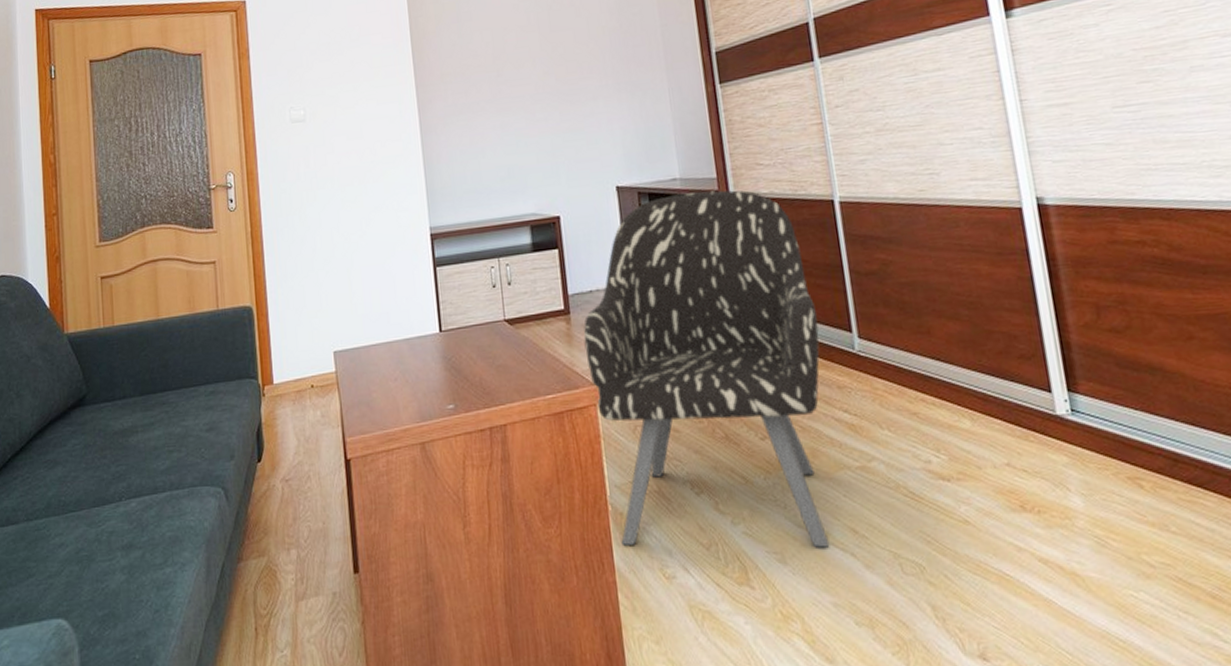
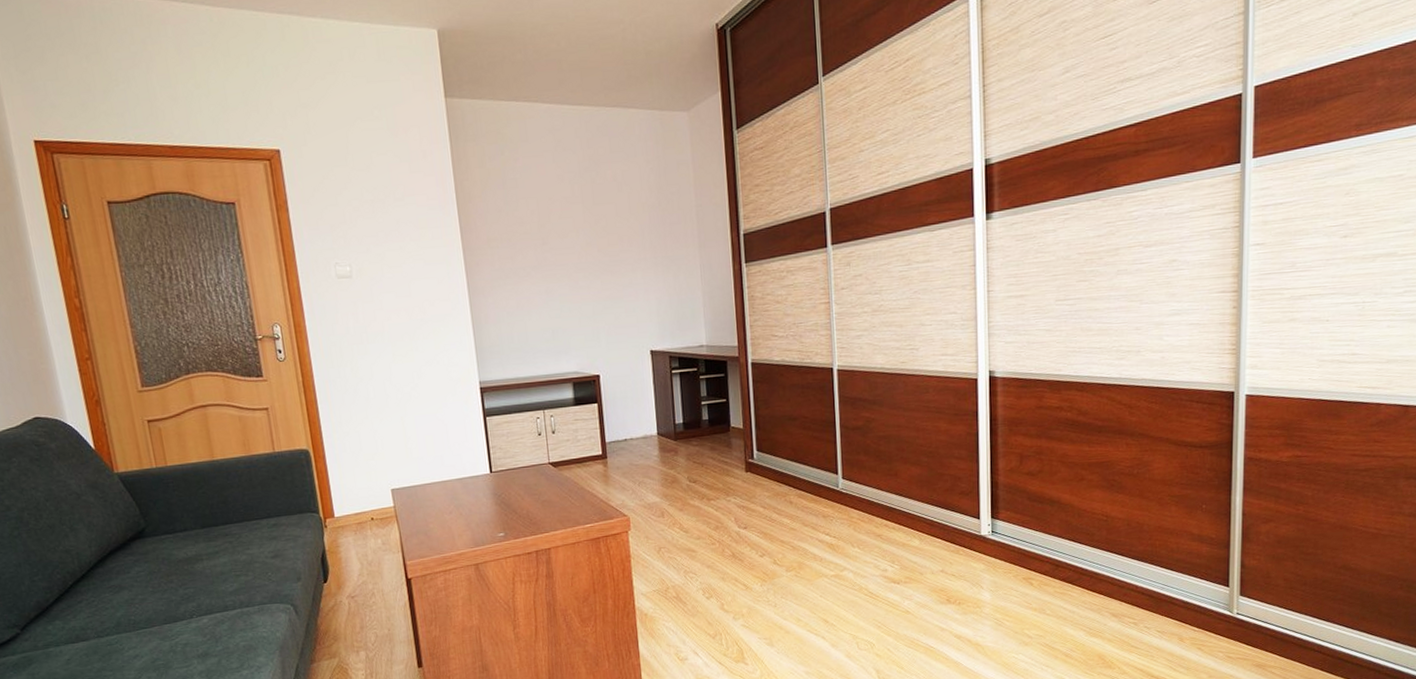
armchair: present [583,190,829,548] -> none [618,356,812,638]

